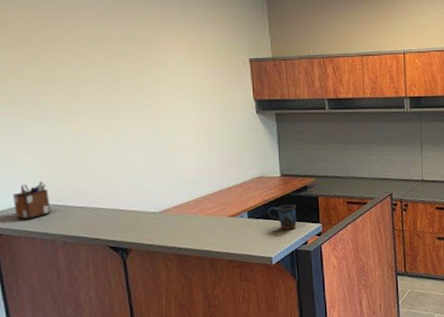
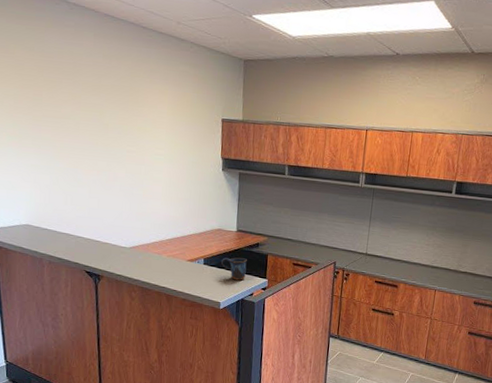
desk organizer: present [13,181,51,220] -> none [13,207,42,238]

